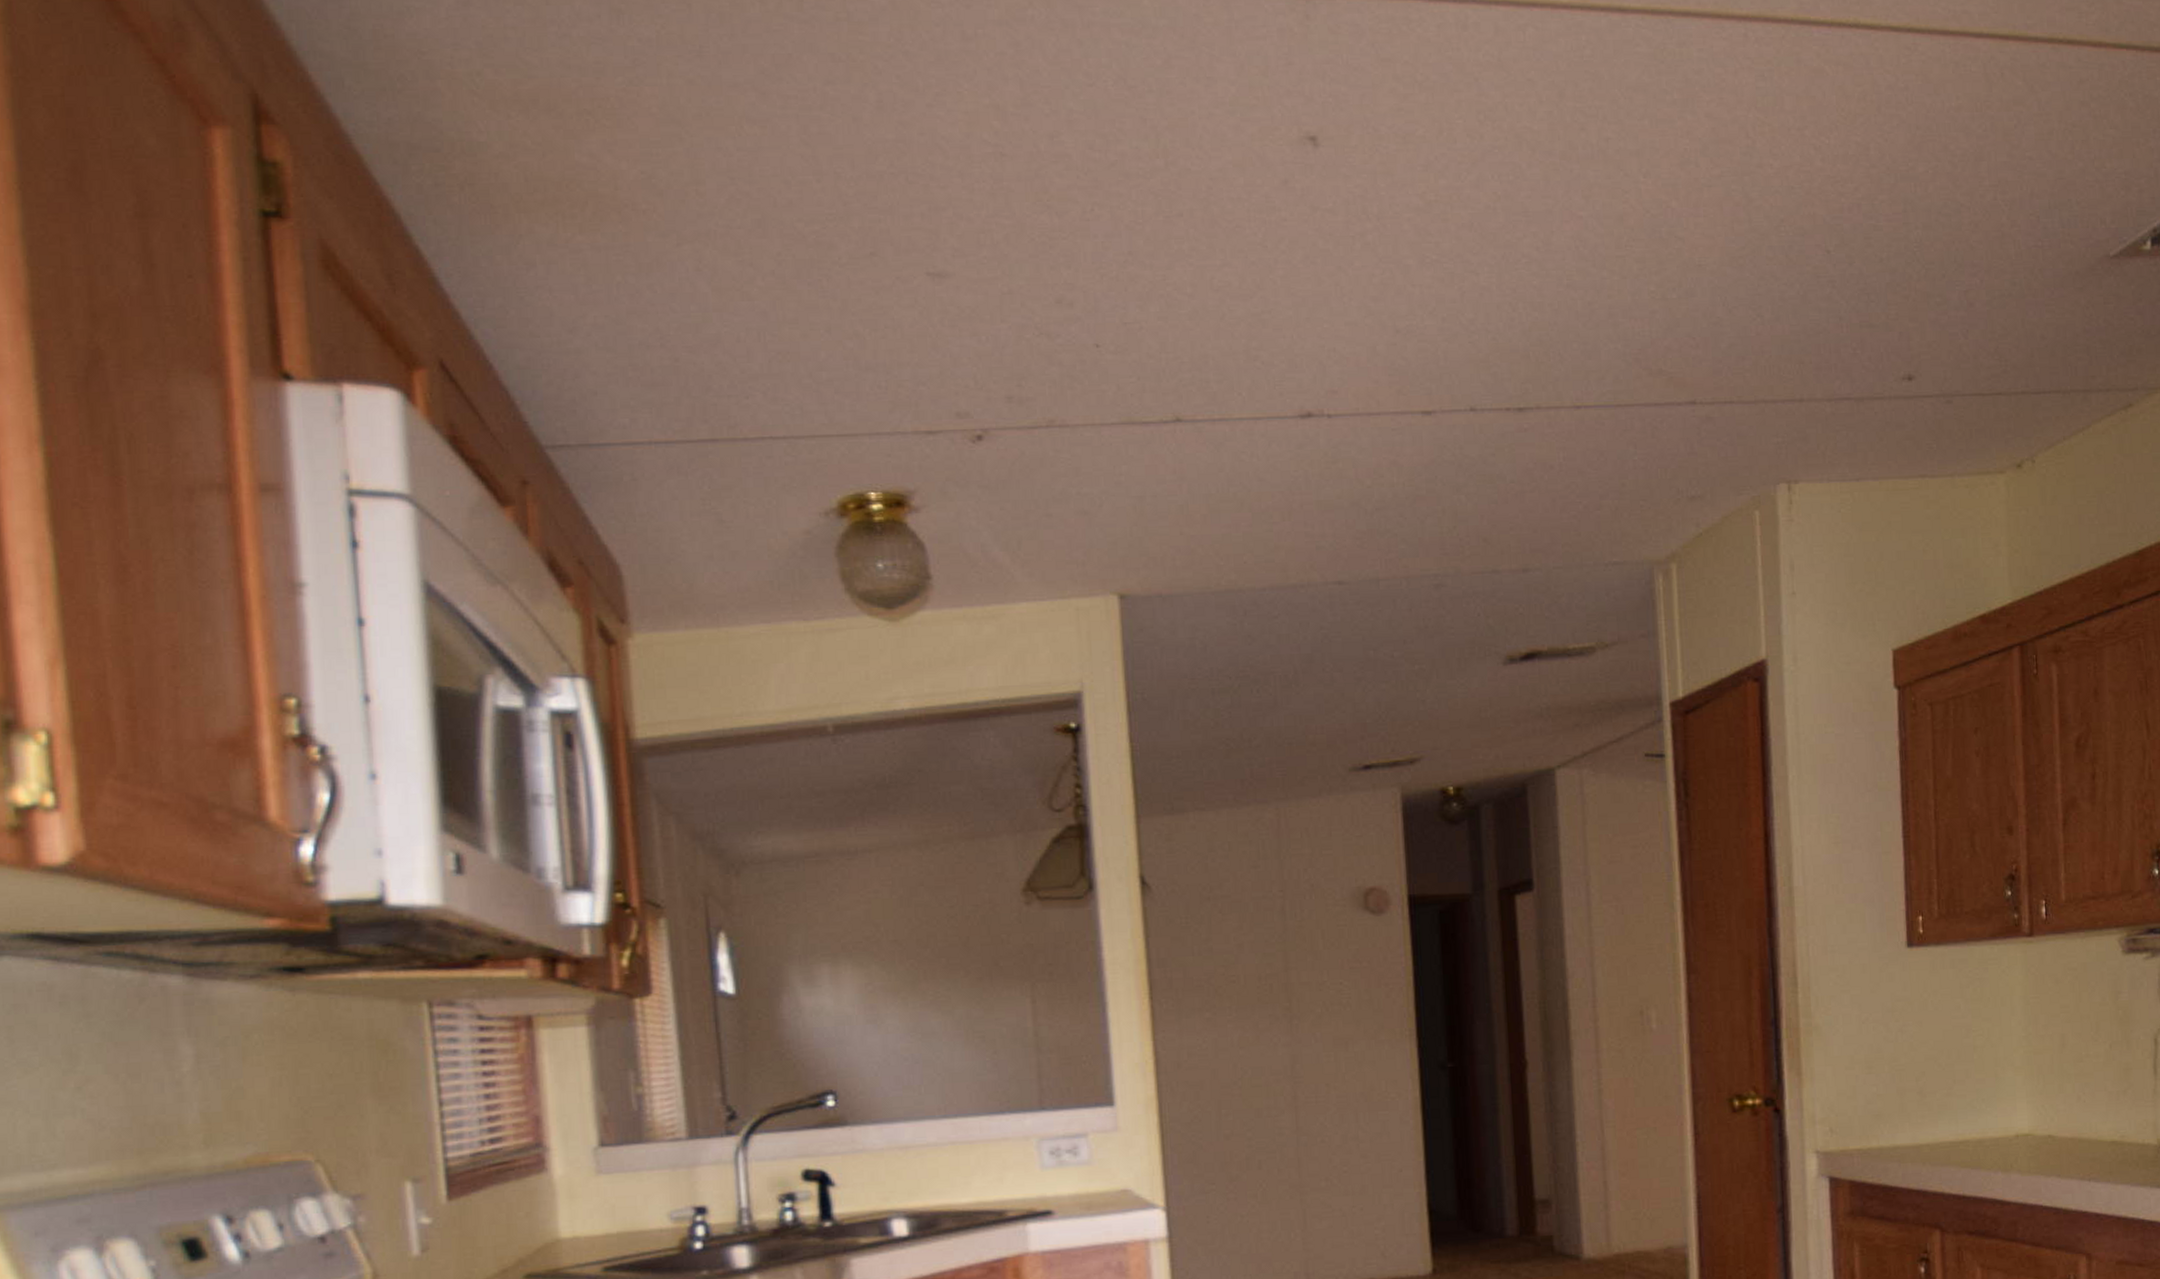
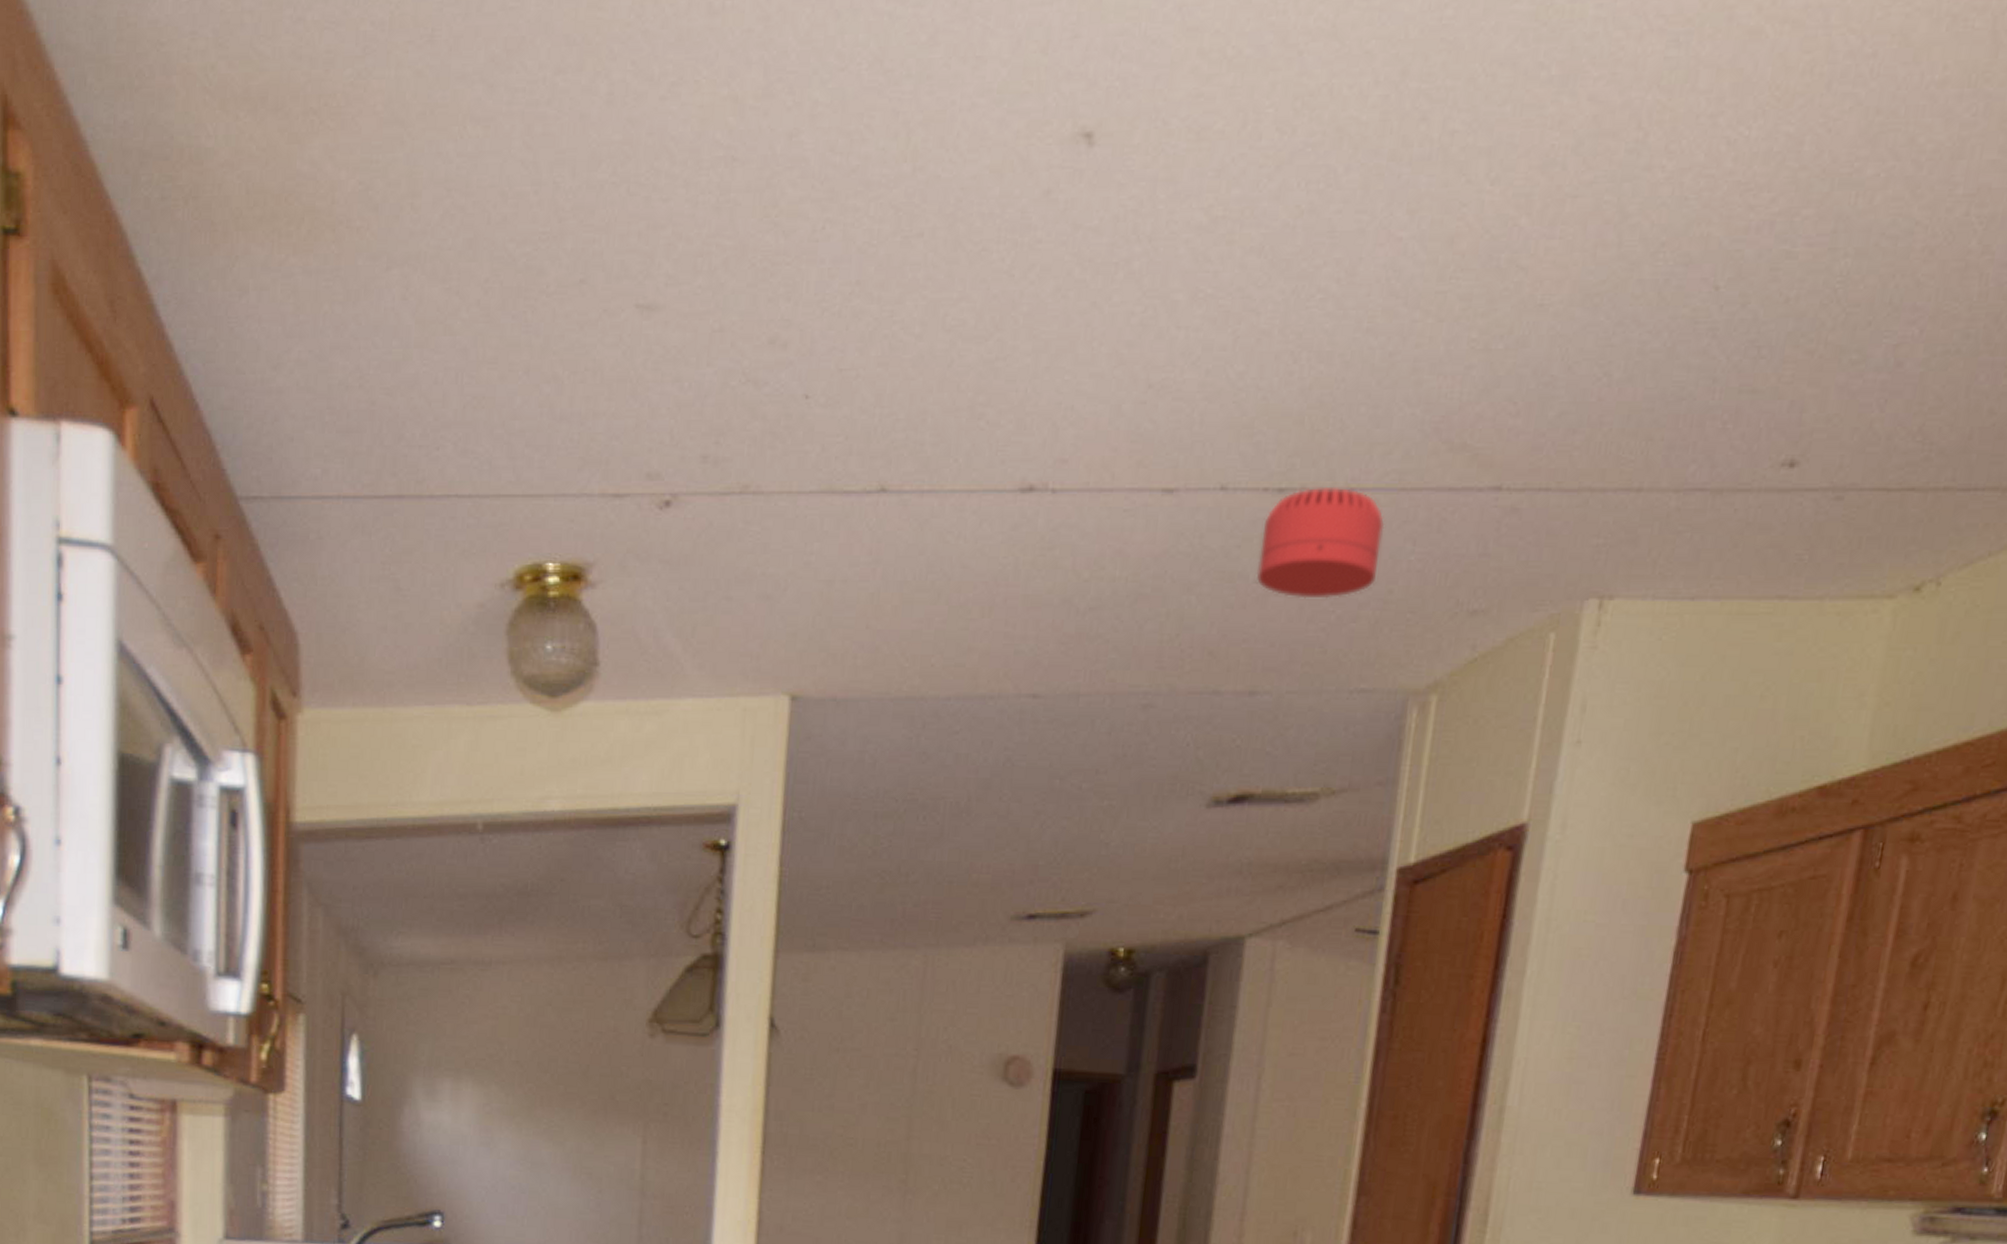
smoke detector: none [1510,406,1610,494] -> present [1256,488,1385,599]

